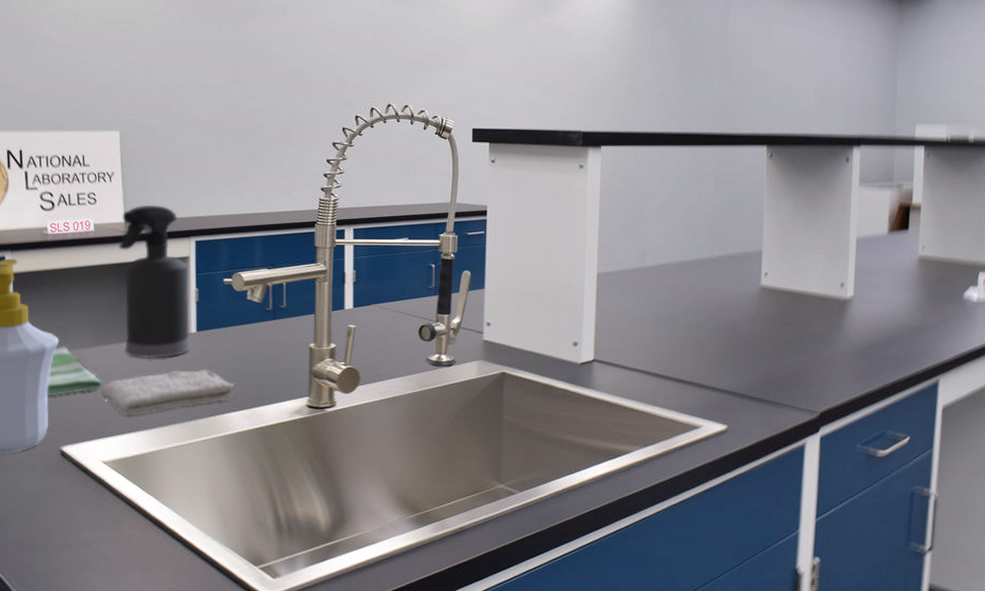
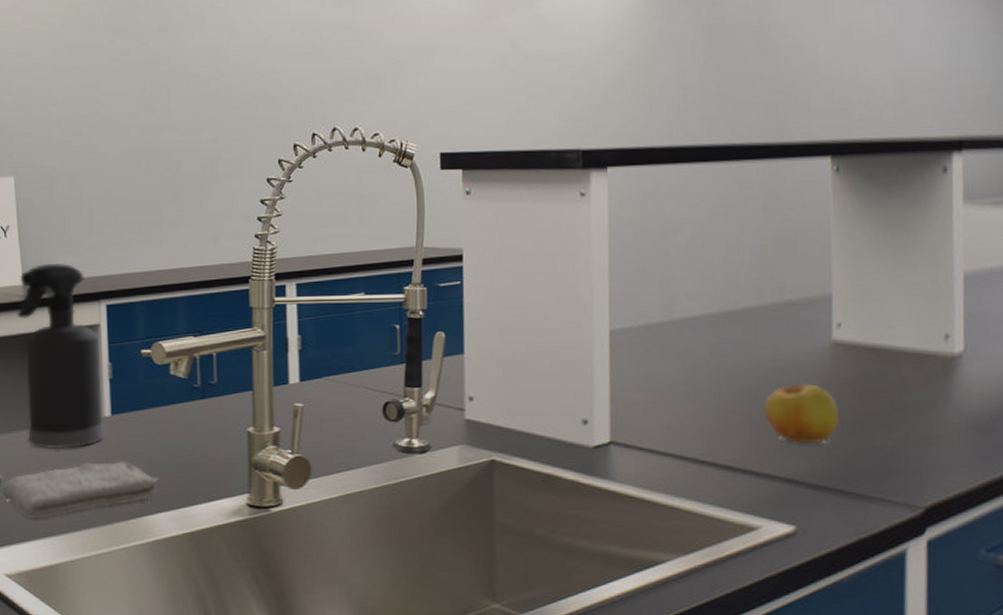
apple: none [708,318,763,364] -> present [763,384,840,444]

